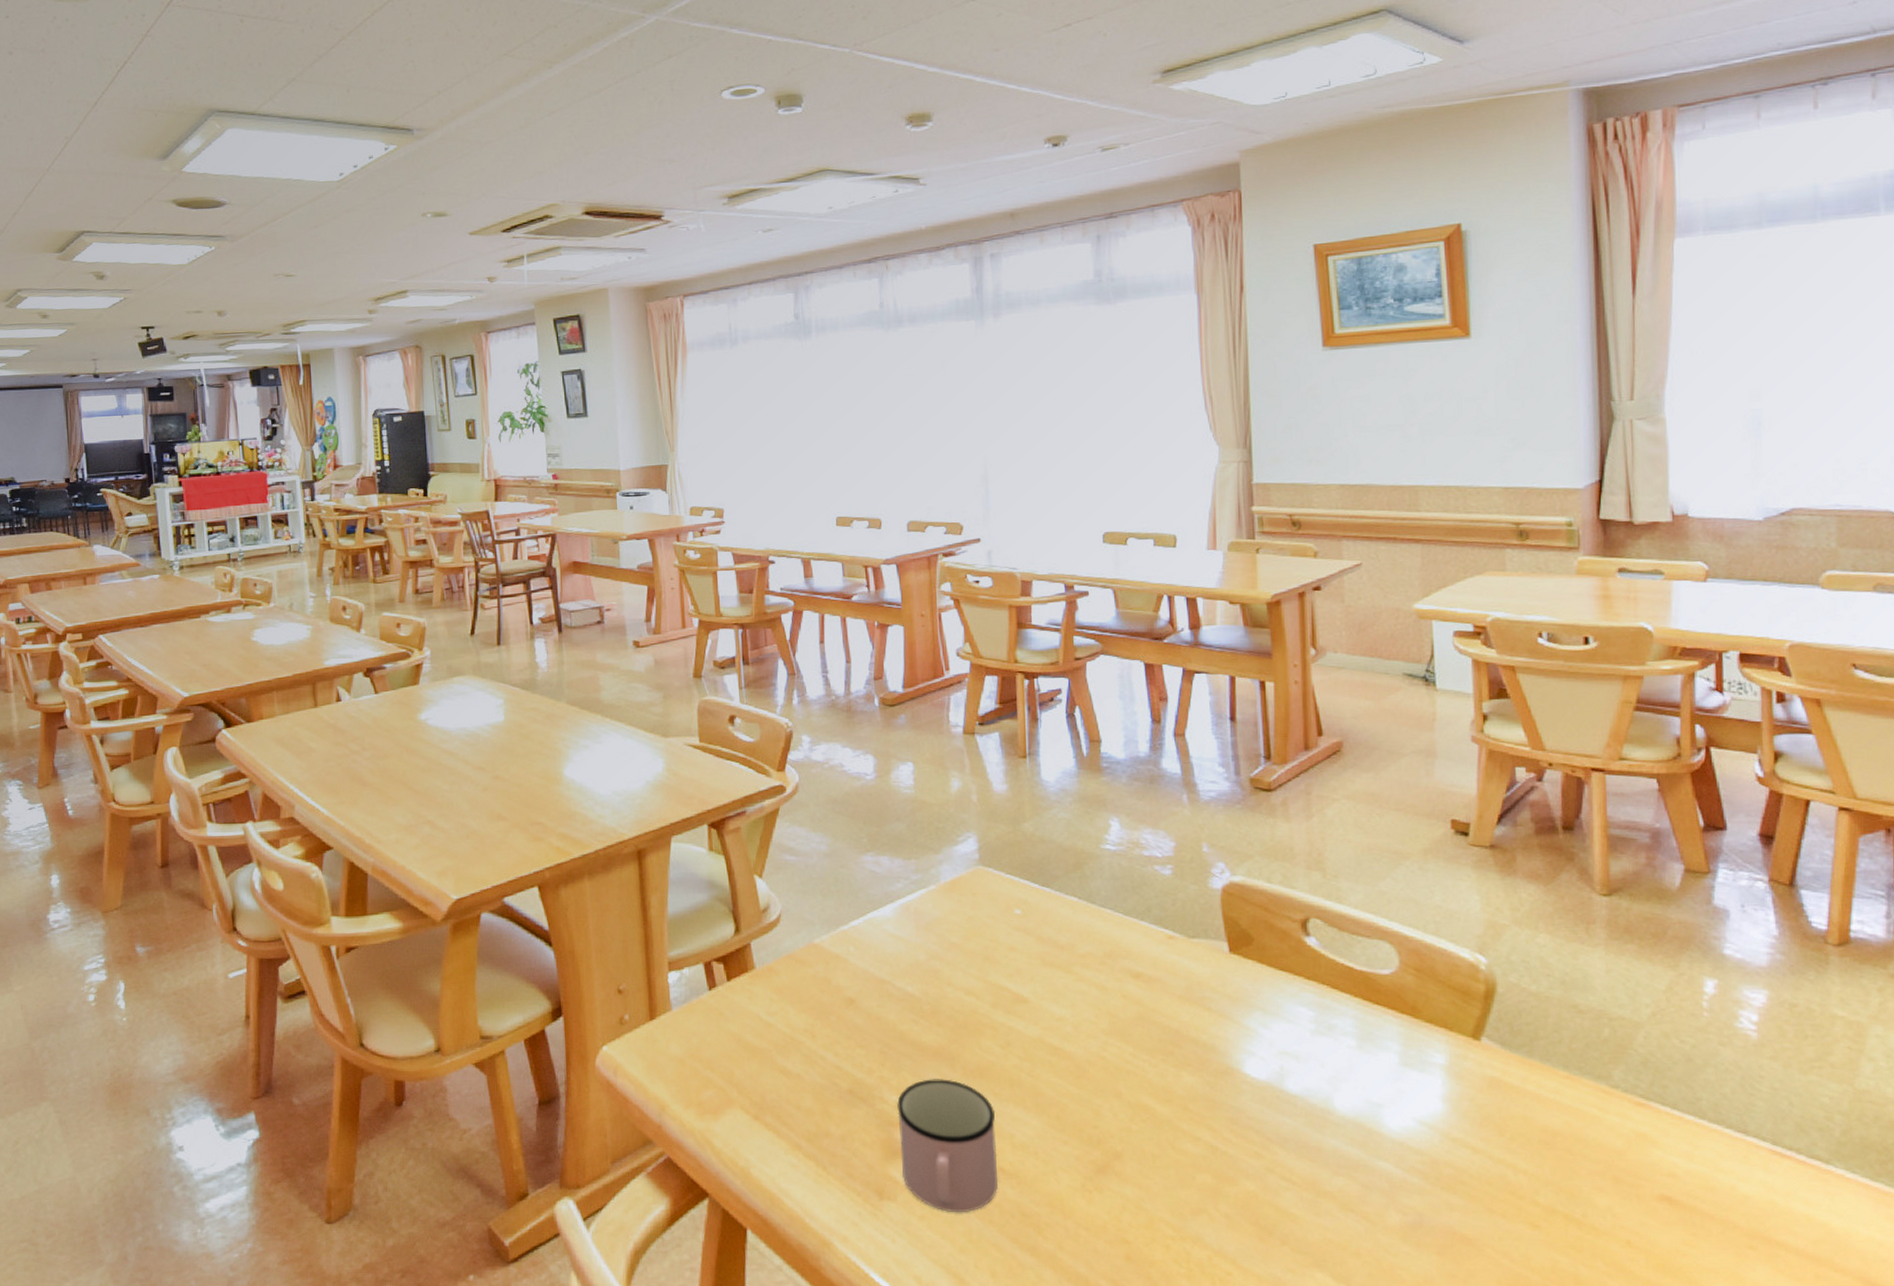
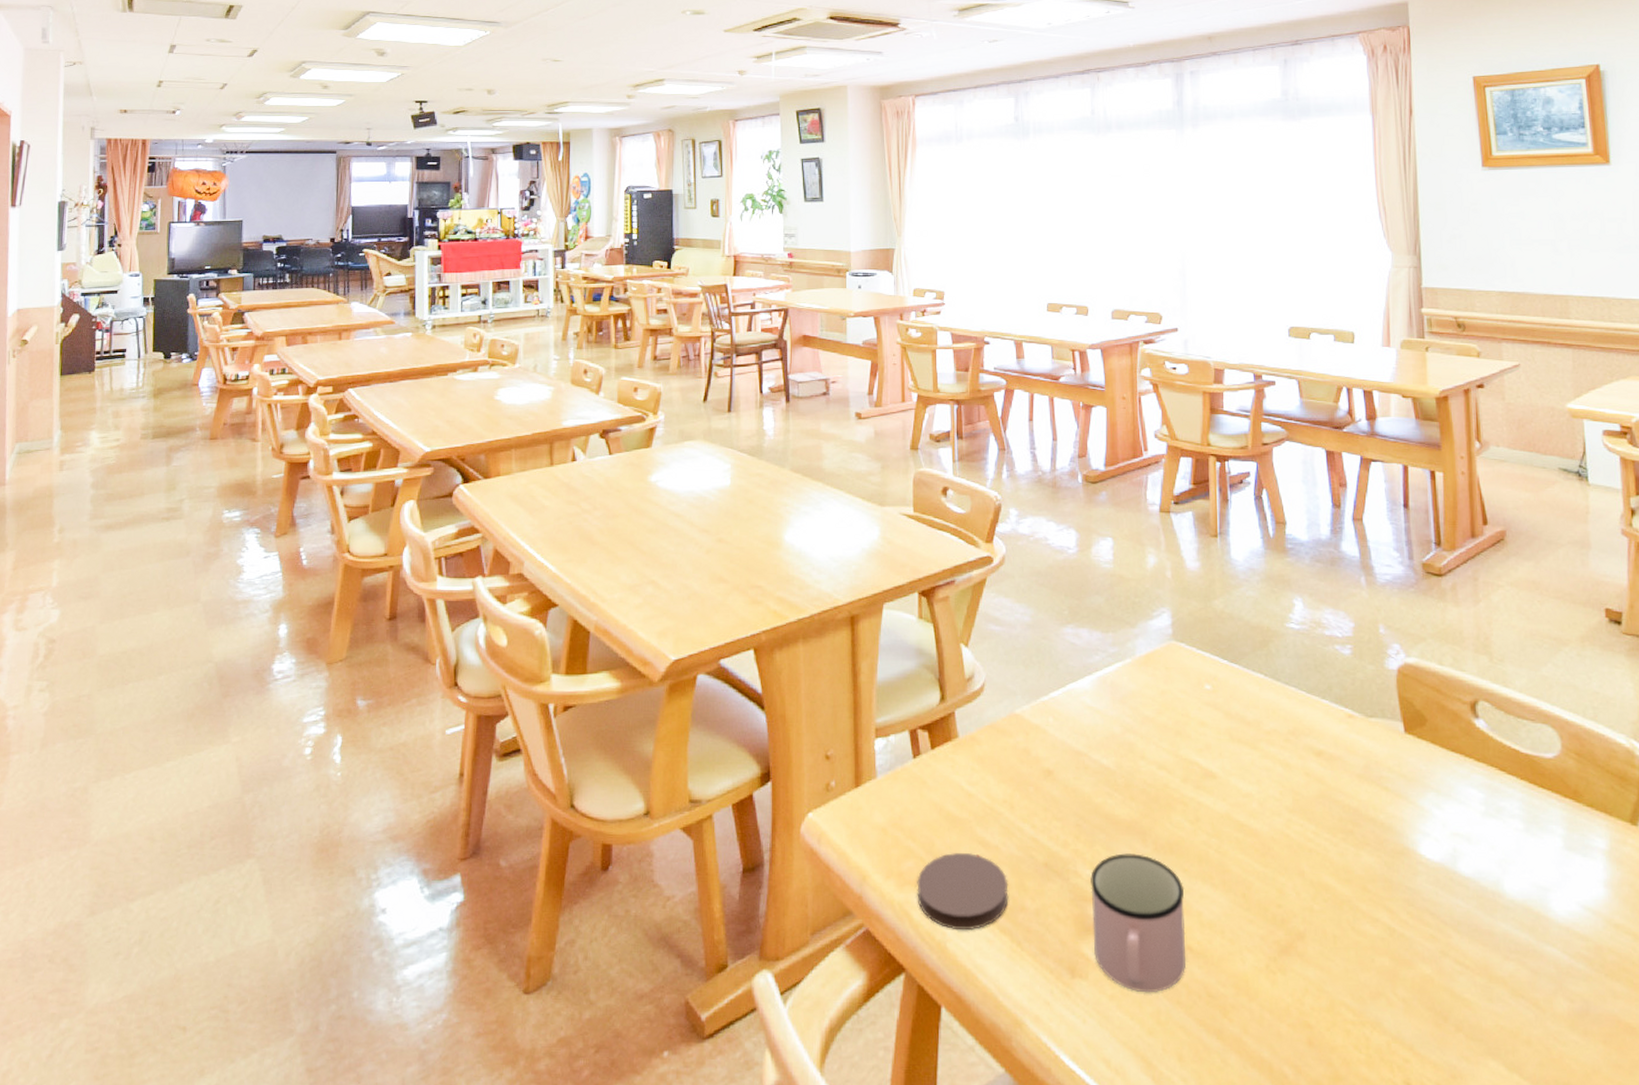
coaster: none [717,1082,813,1157] -> present [917,853,1009,931]

